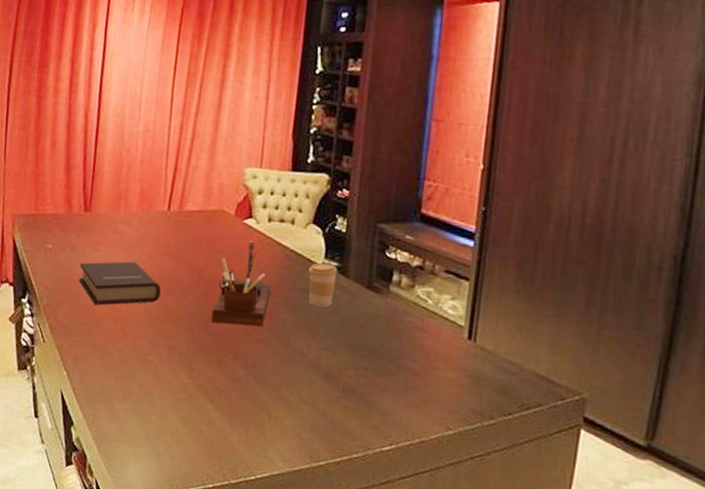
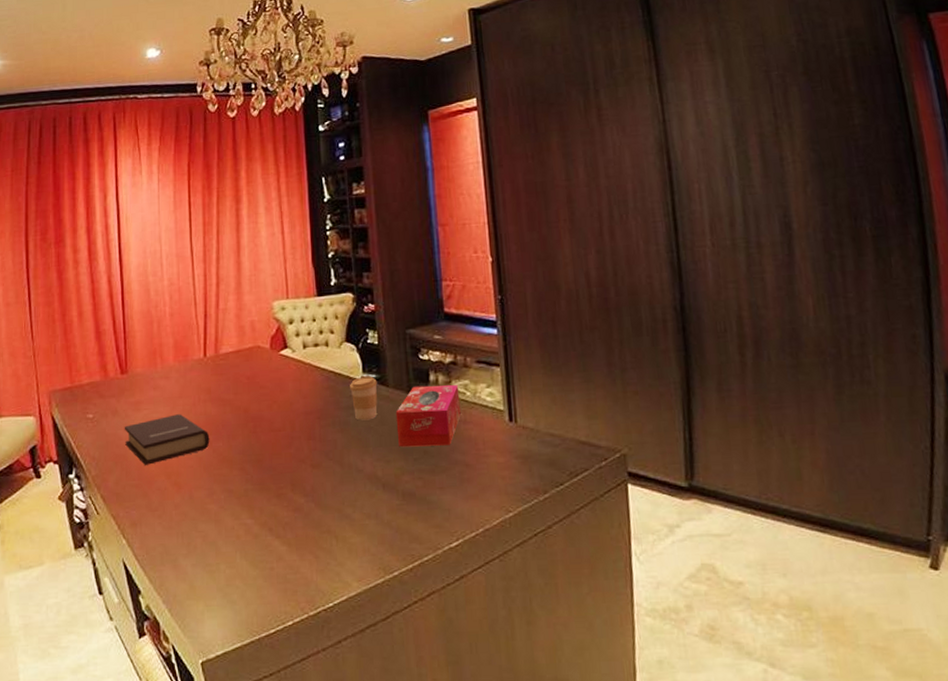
desk organizer: present [211,241,271,327] -> none [263,370,317,457]
tissue box: none [348,283,422,350] -> present [395,385,461,447]

